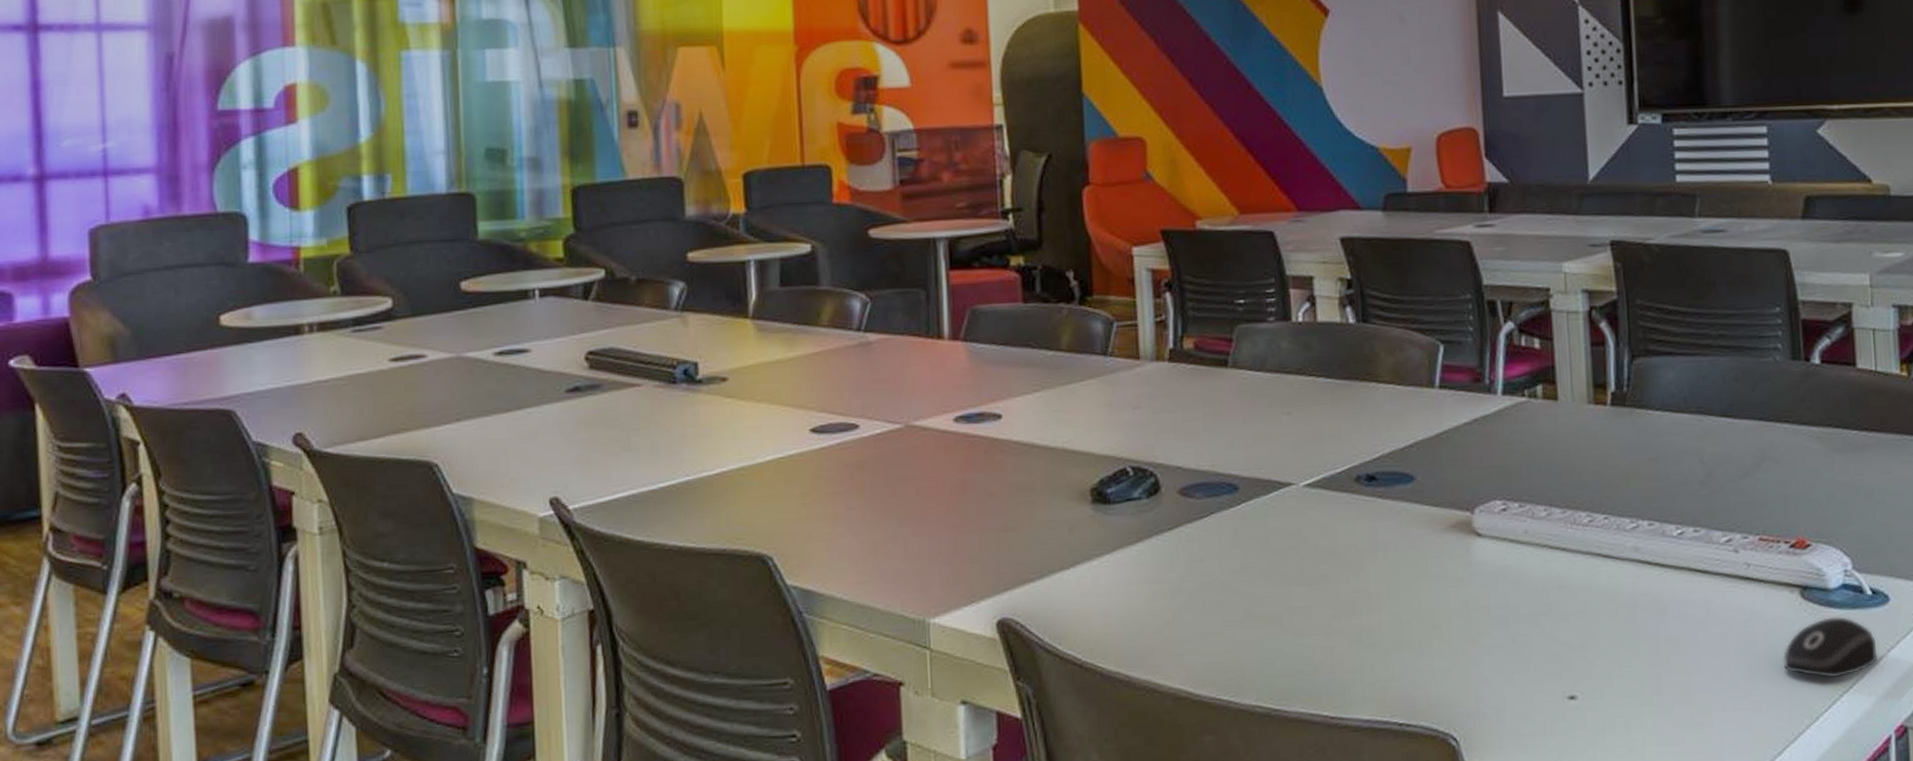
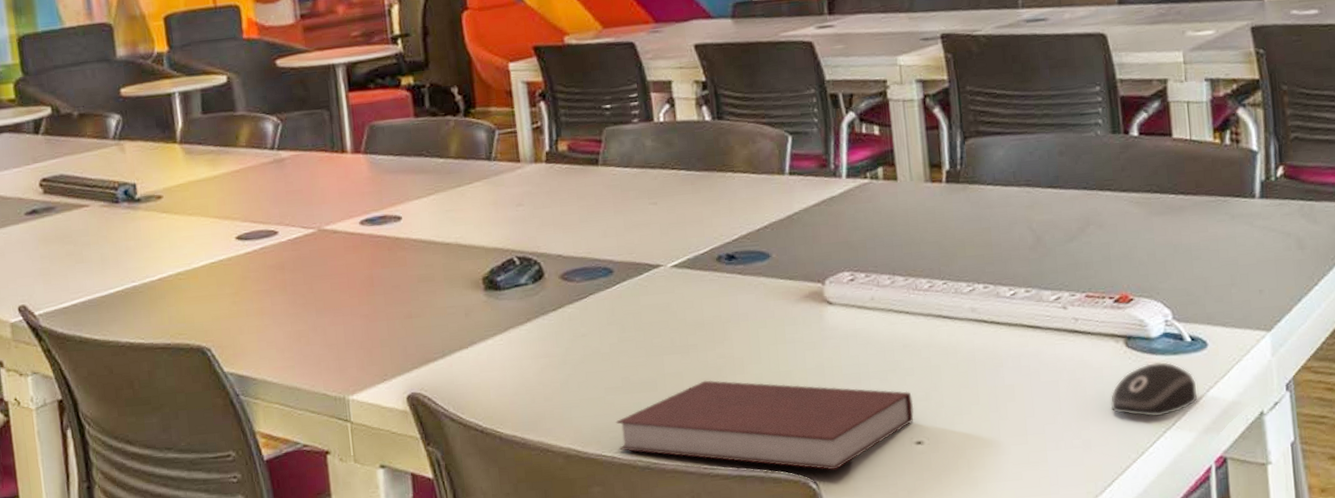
notebook: none [1233,616,1568,726] -> present [615,380,914,470]

